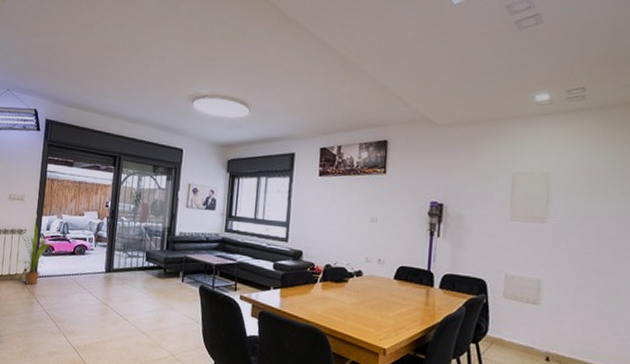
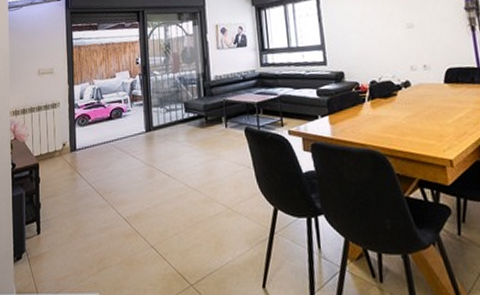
house plant: present [16,224,53,285] -> none [49,95,88,160]

